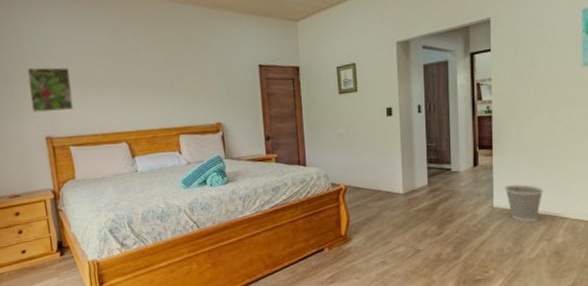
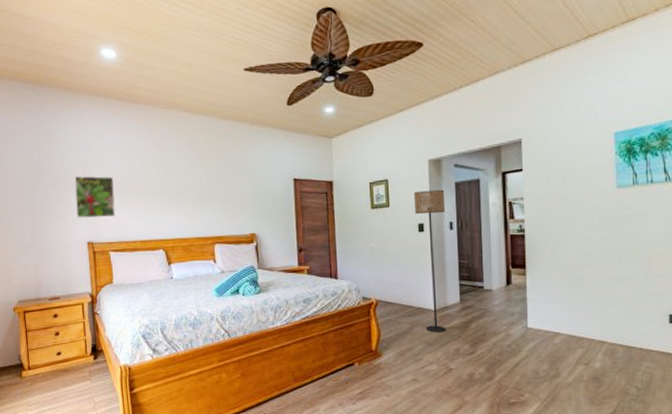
floor lamp: none [382,72,415,216] -> present [414,189,447,332]
wastebasket: present [505,184,544,222] -> none [539,305,580,345]

